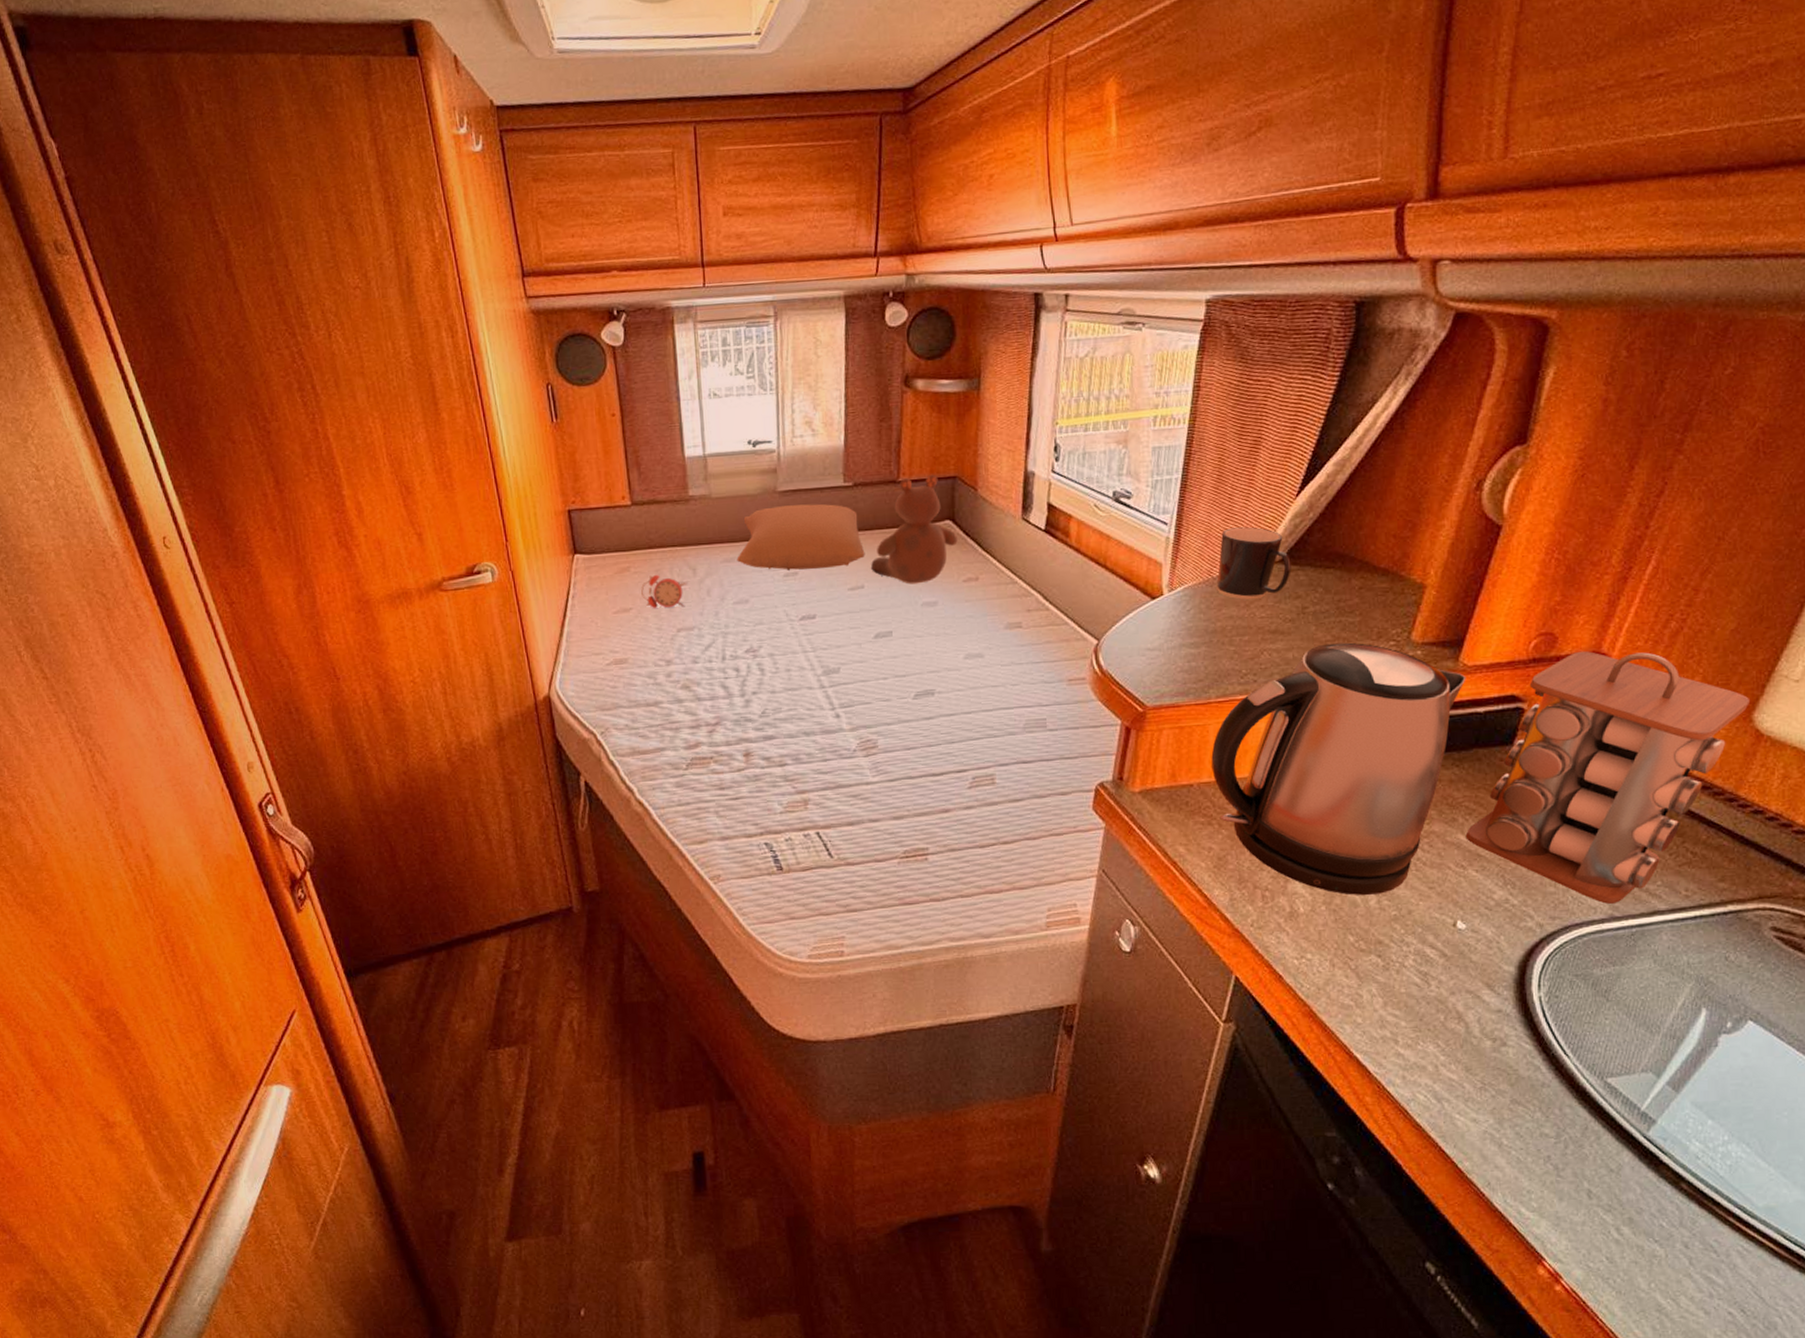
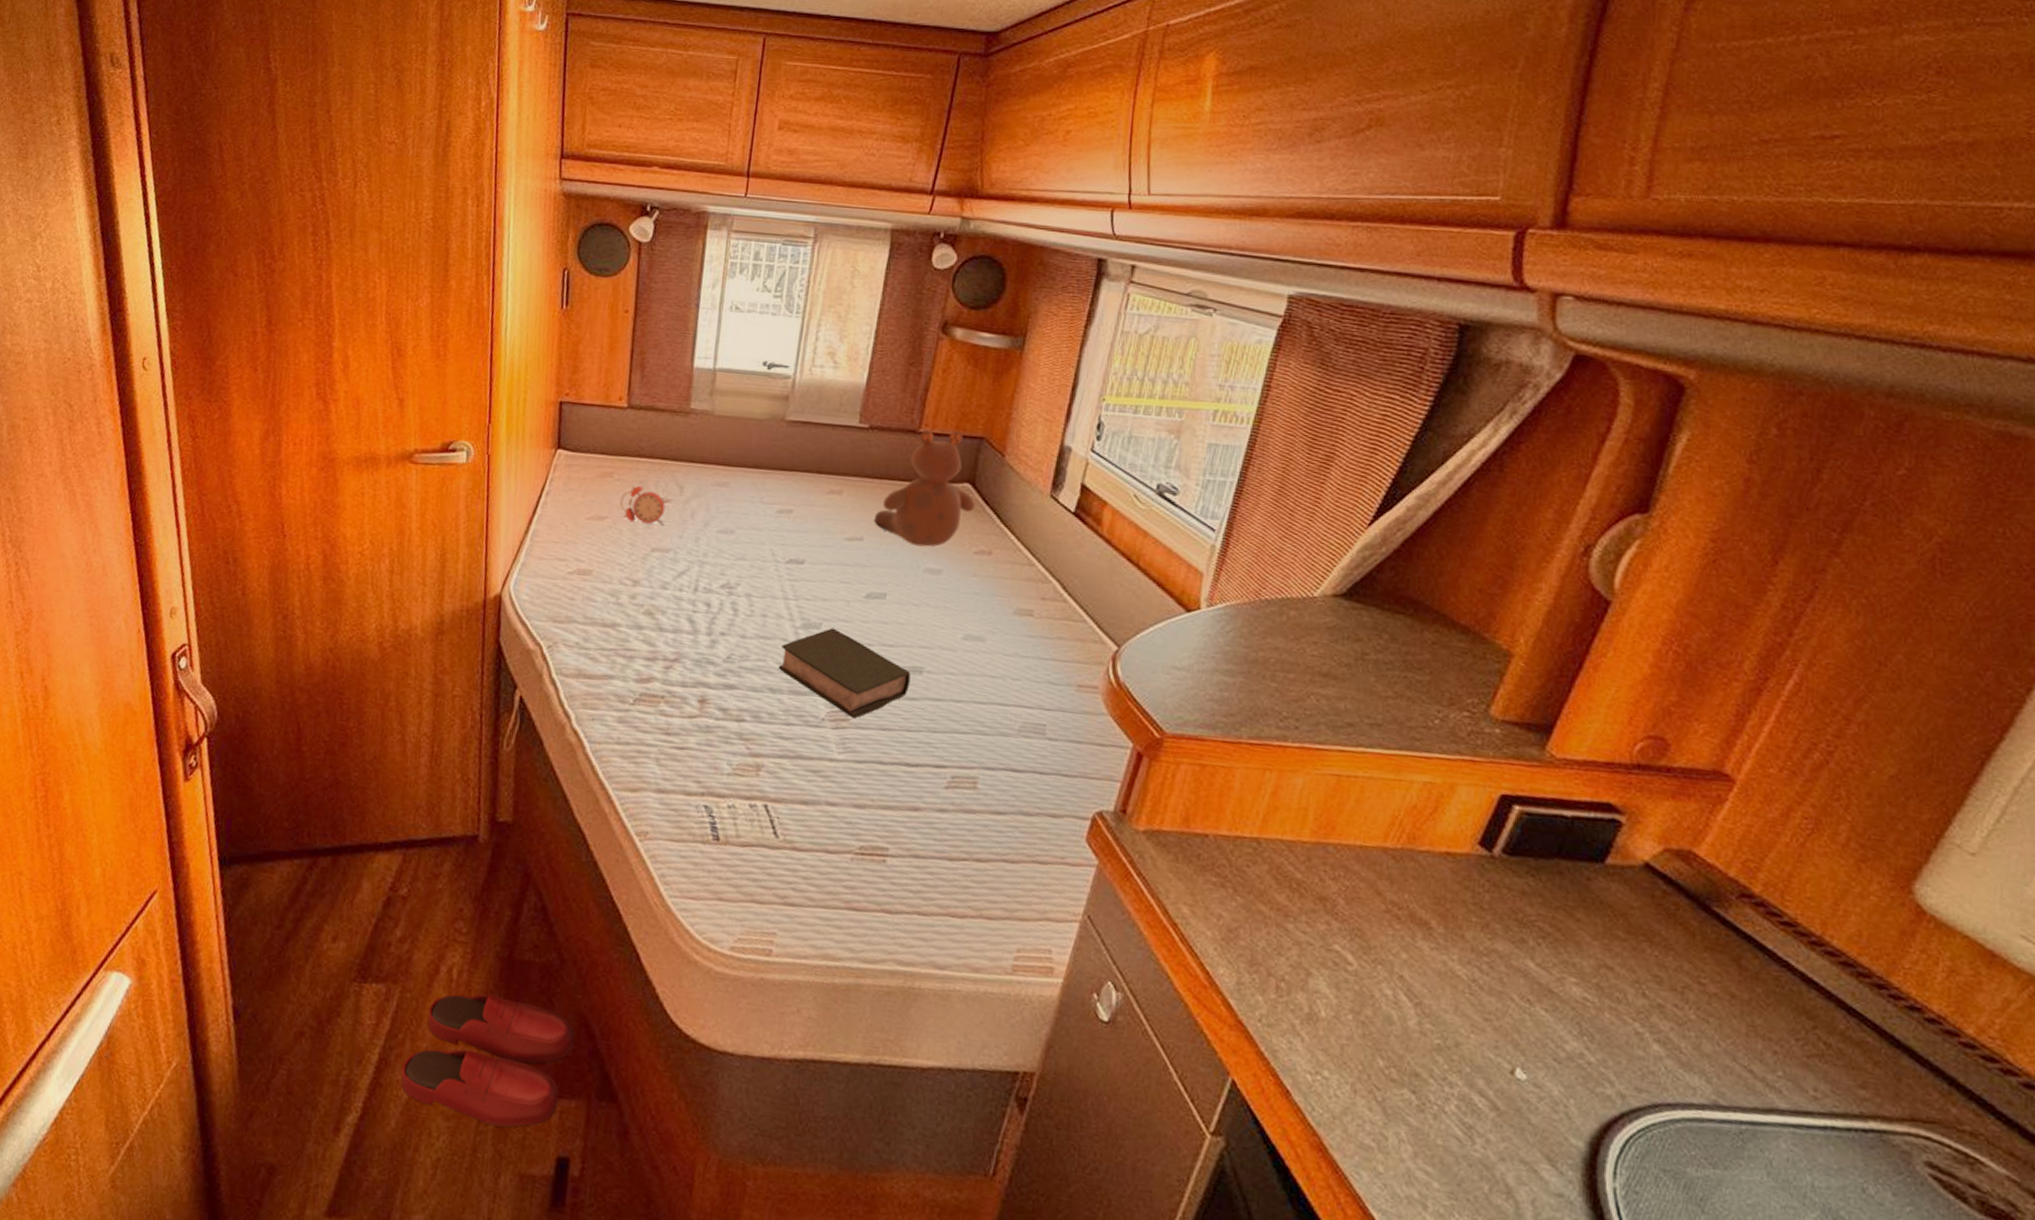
slippers: none [546,1035,690,1140] -> present [401,993,575,1128]
pillow: present [737,503,865,570] -> none [729,435,870,514]
book: none [808,670,925,745] -> present [778,628,911,719]
kettle: present [1211,642,1466,896] -> none [1233,699,1553,1014]
mug: present [1216,527,1291,601] -> none [1263,547,1354,635]
spice rack: present [1465,651,1749,904] -> none [1535,765,1909,1088]

